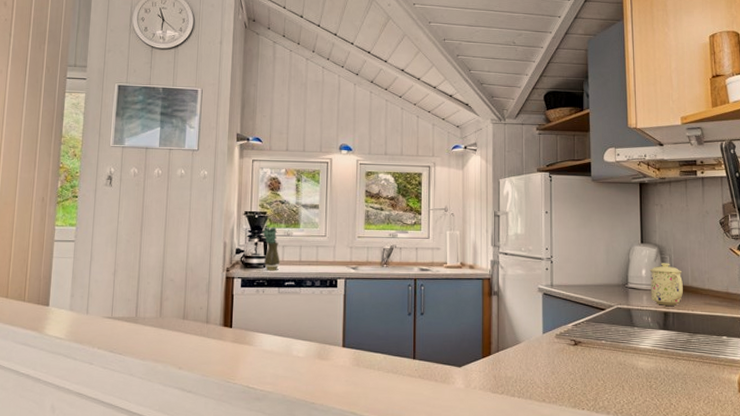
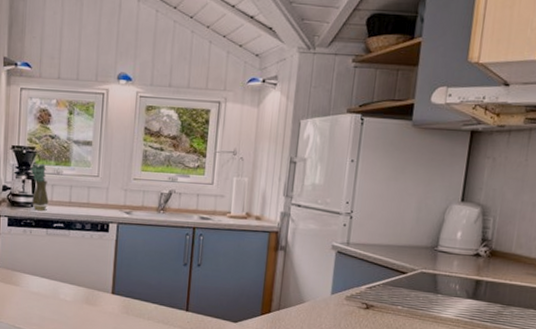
mug: present [649,263,683,306] -> none [463,225,507,274]

